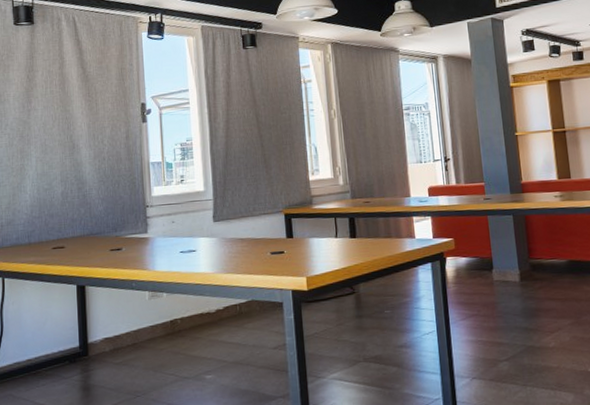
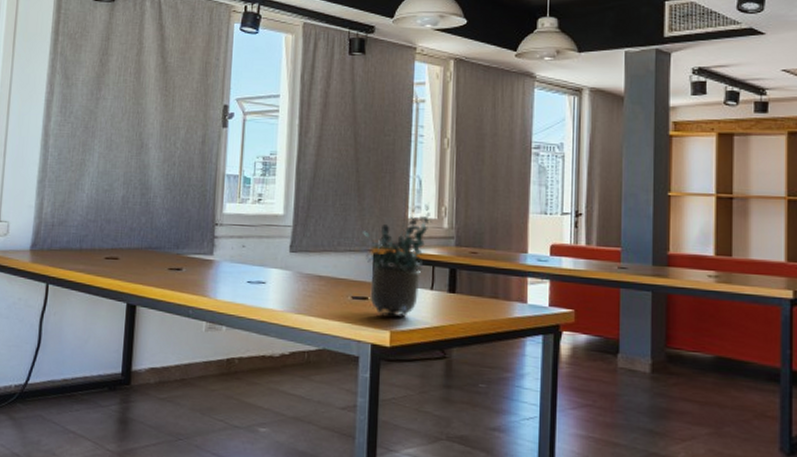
potted plant: none [273,165,330,264] -> present [363,202,433,317]

